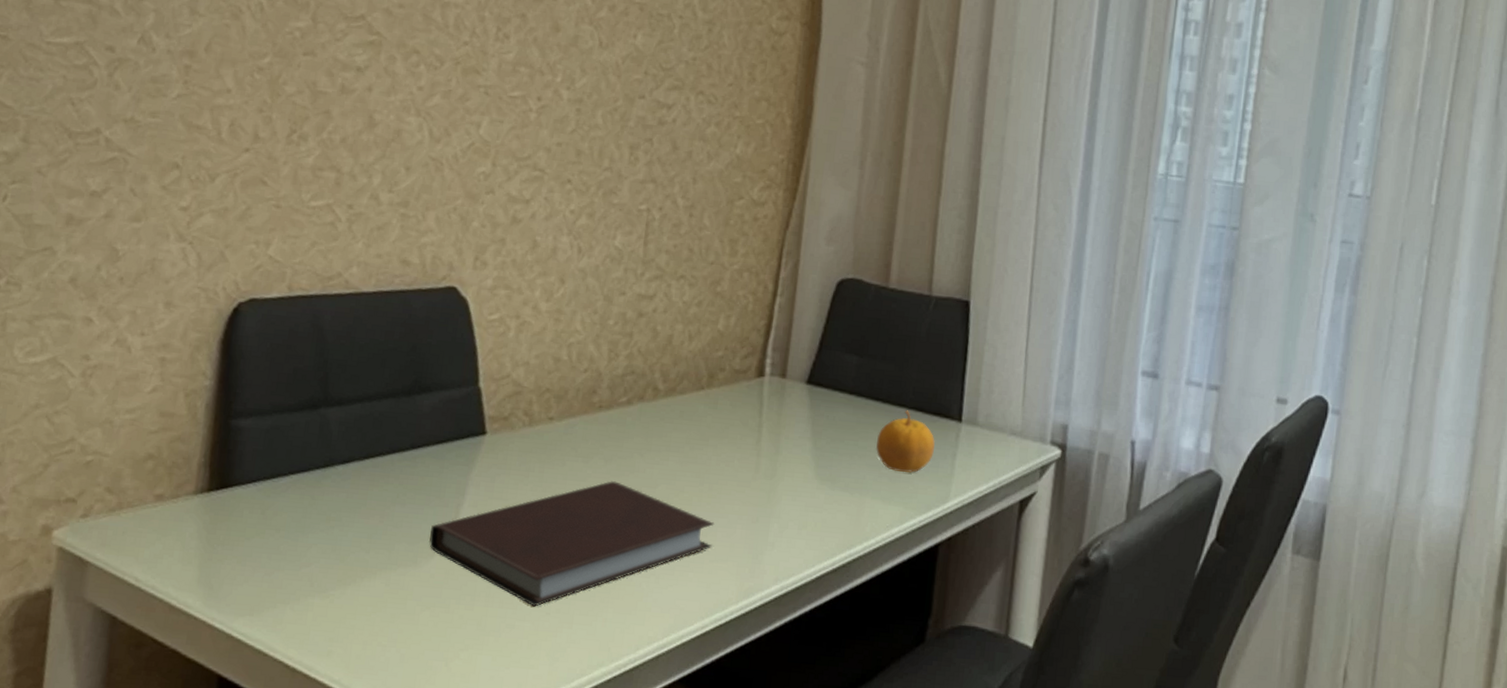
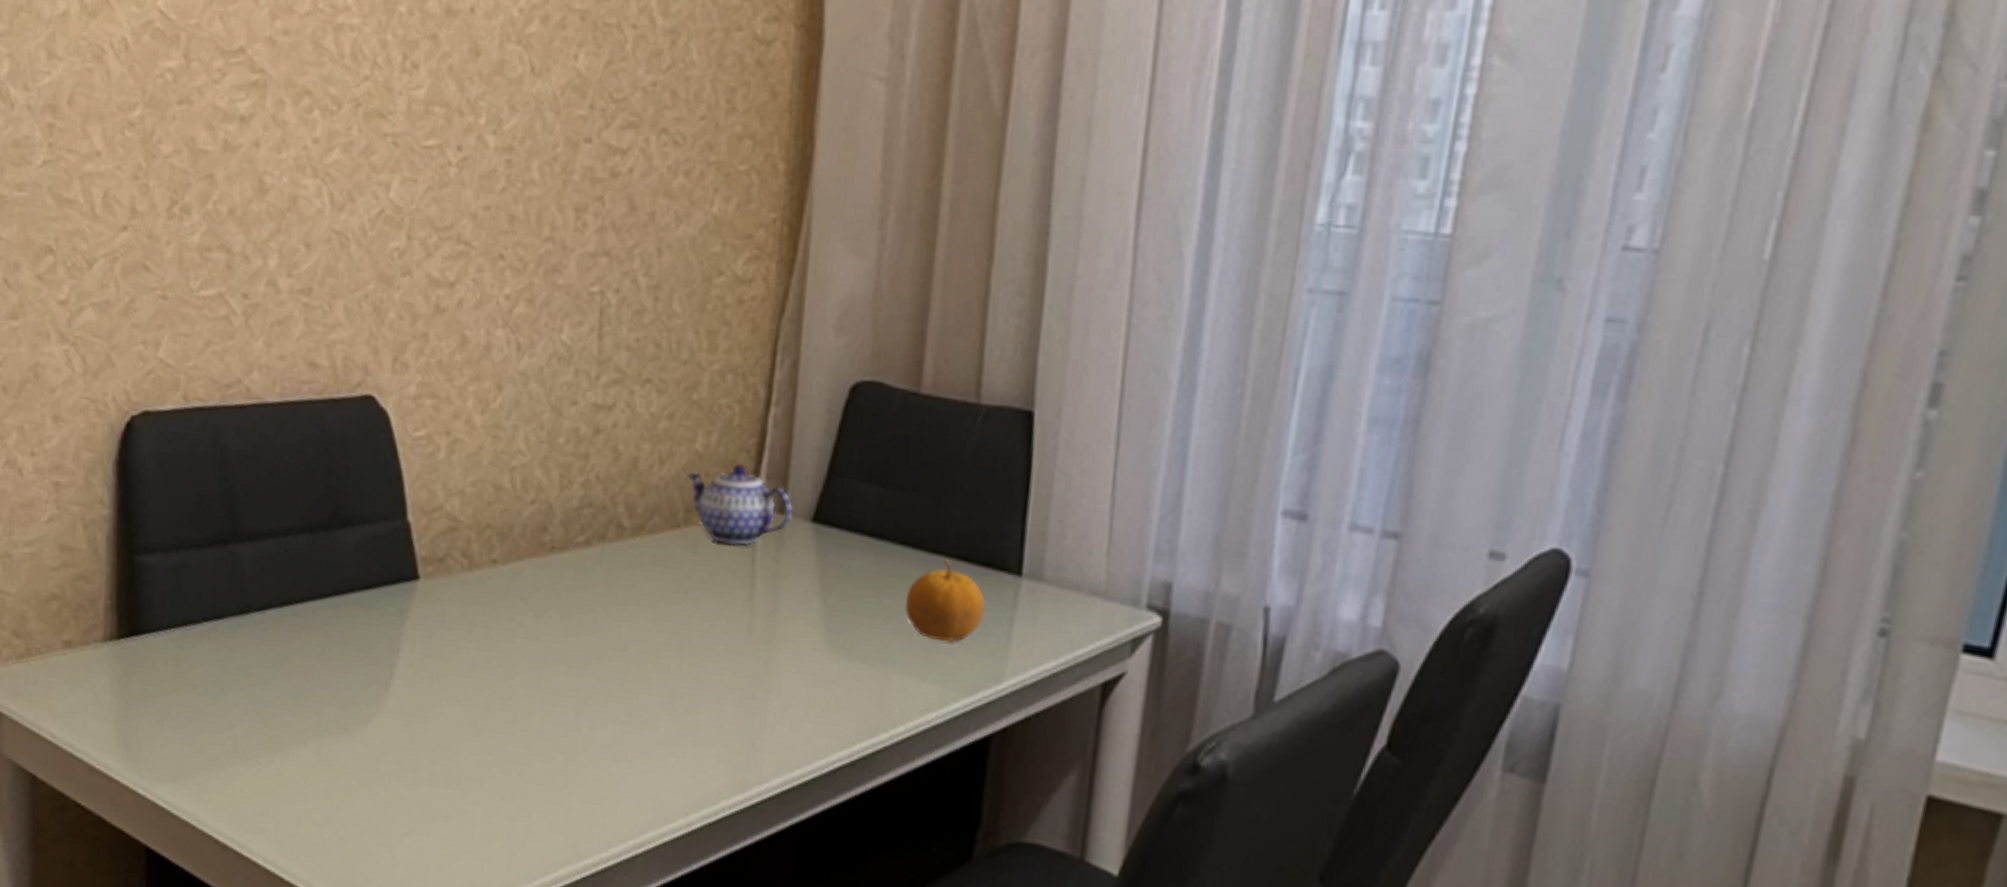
notebook: present [428,481,715,607] -> none [361,641,699,789]
teapot: none [710,339,793,402] -> present [687,463,794,545]

